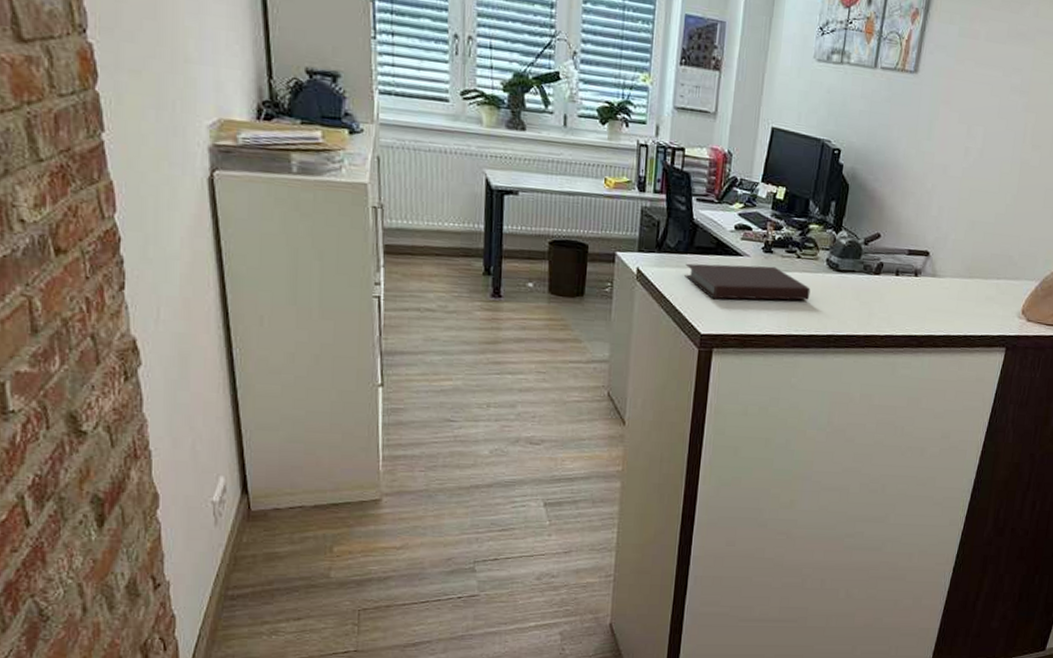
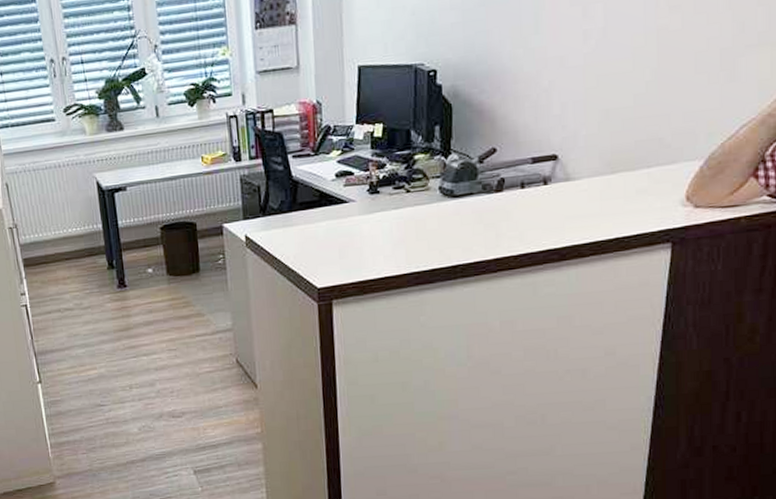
notebook: present [684,263,811,300] -> none [292,206,427,251]

